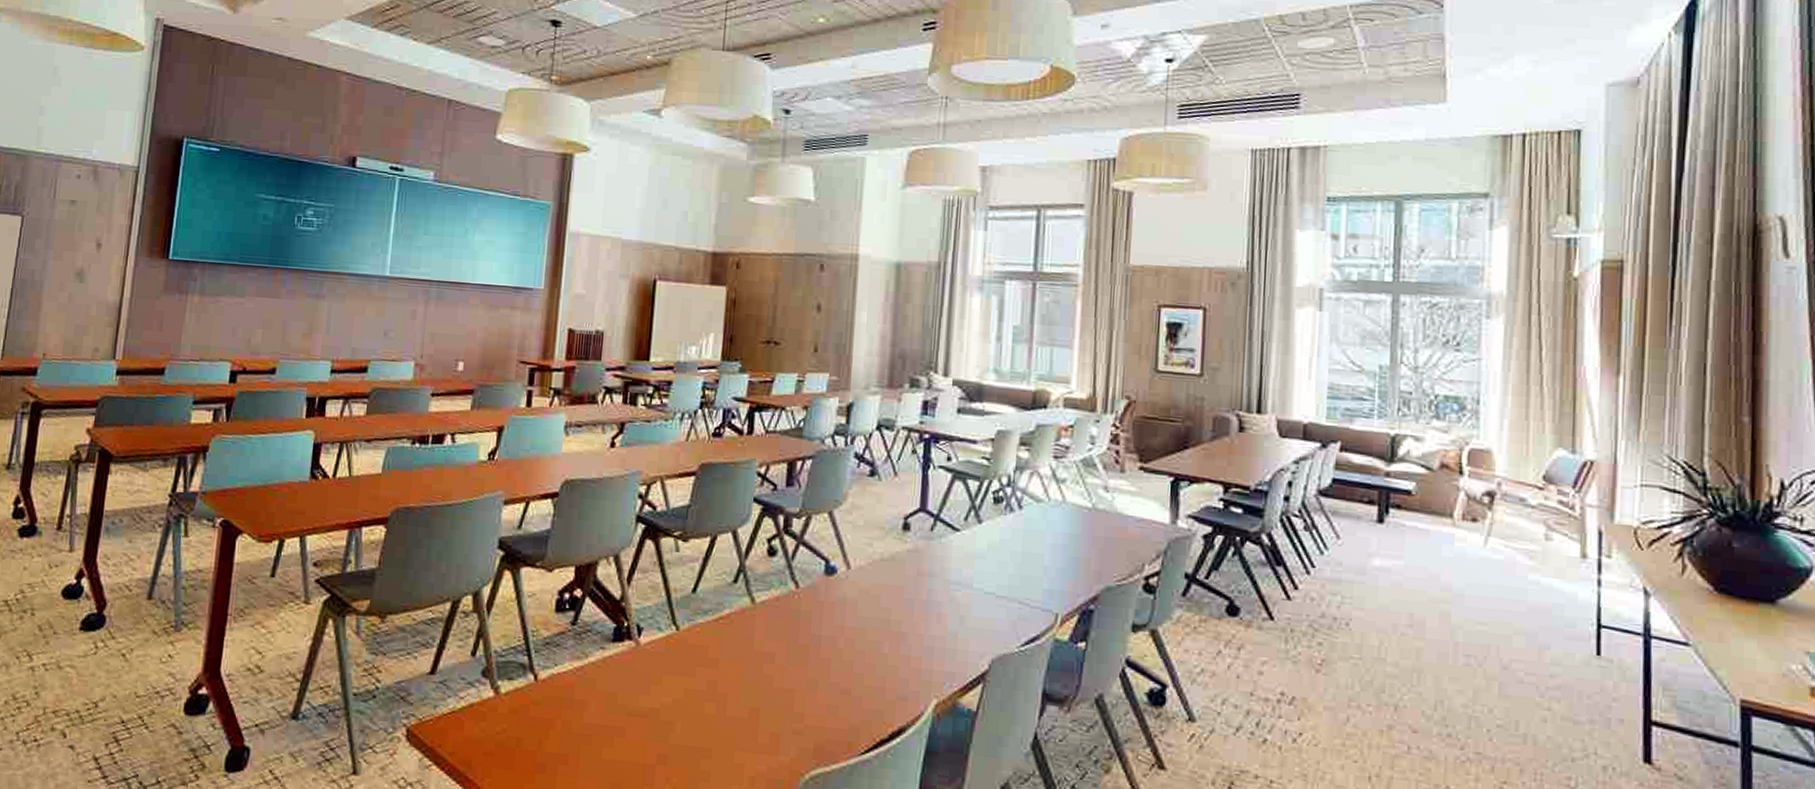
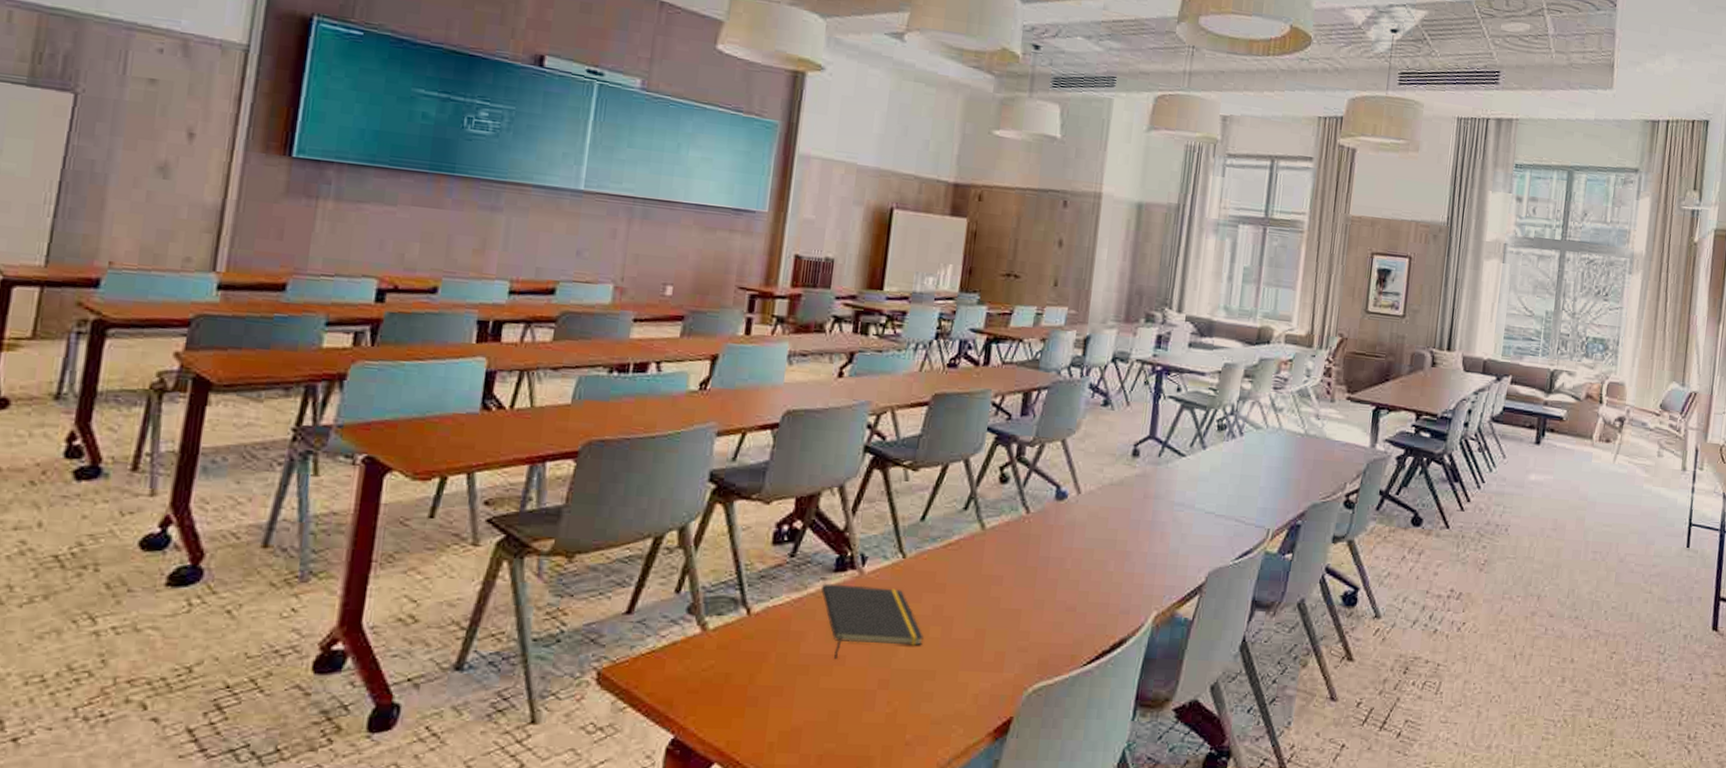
notepad: none [601,653,699,730] -> present [821,583,923,659]

